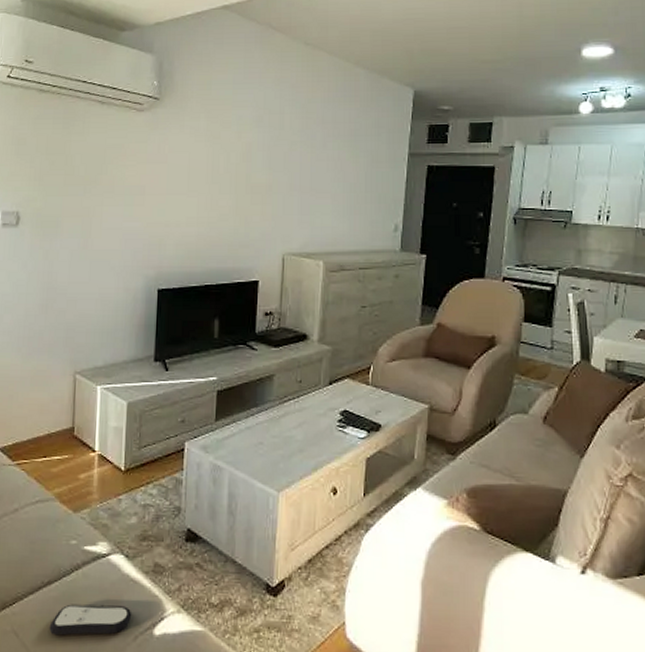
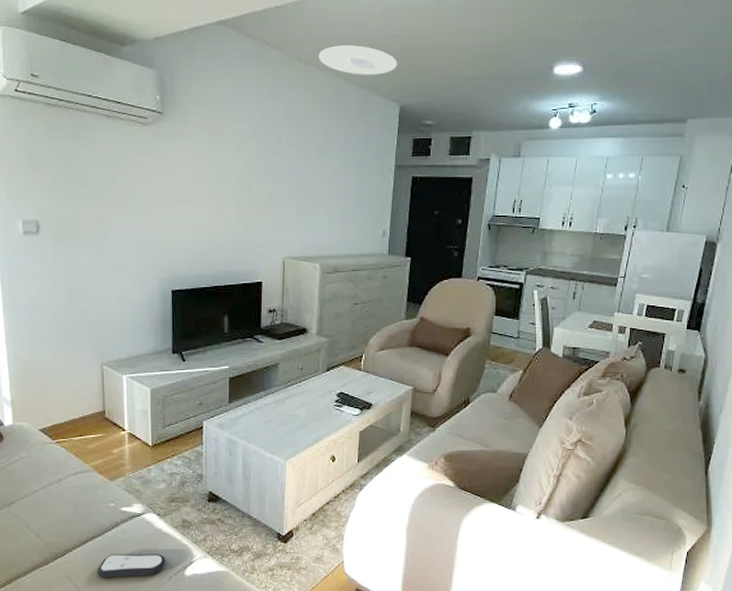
ceiling light: none [327,28,411,59] -> present [318,45,397,75]

